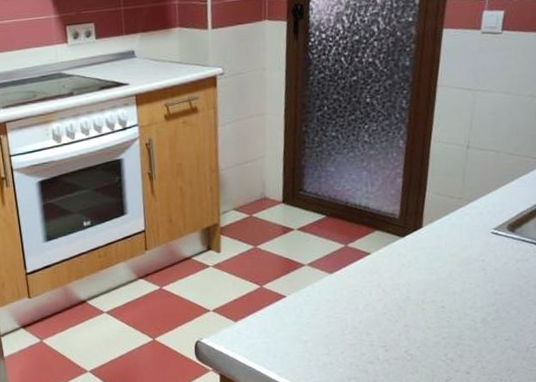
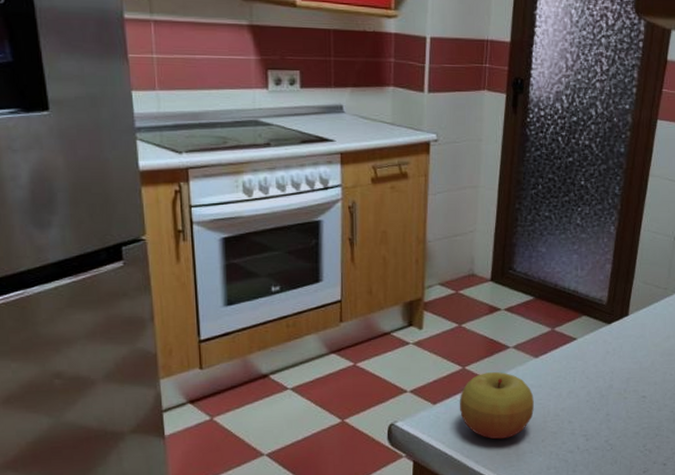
apple: none [259,289,332,353] -> present [459,372,534,440]

